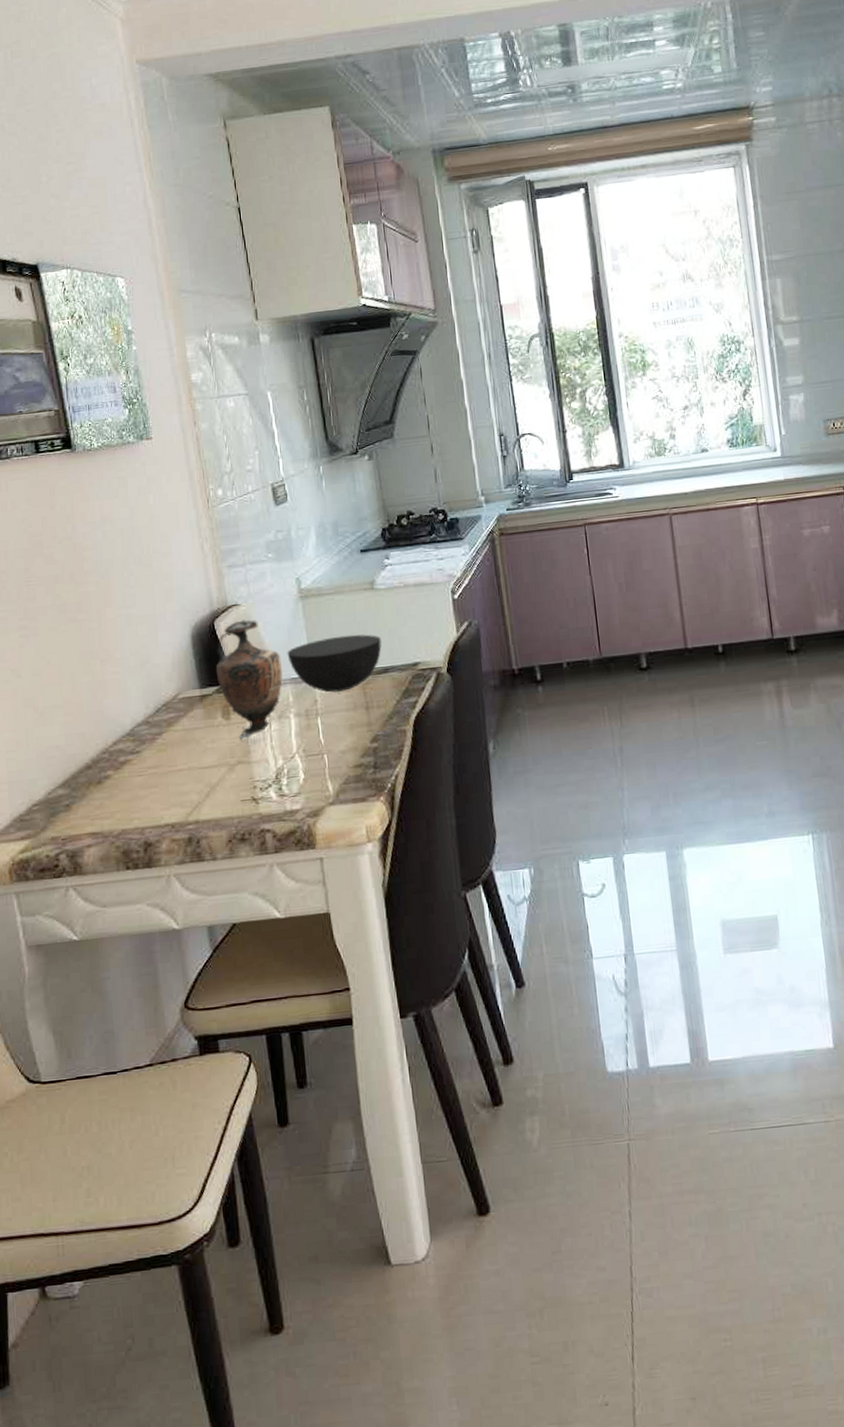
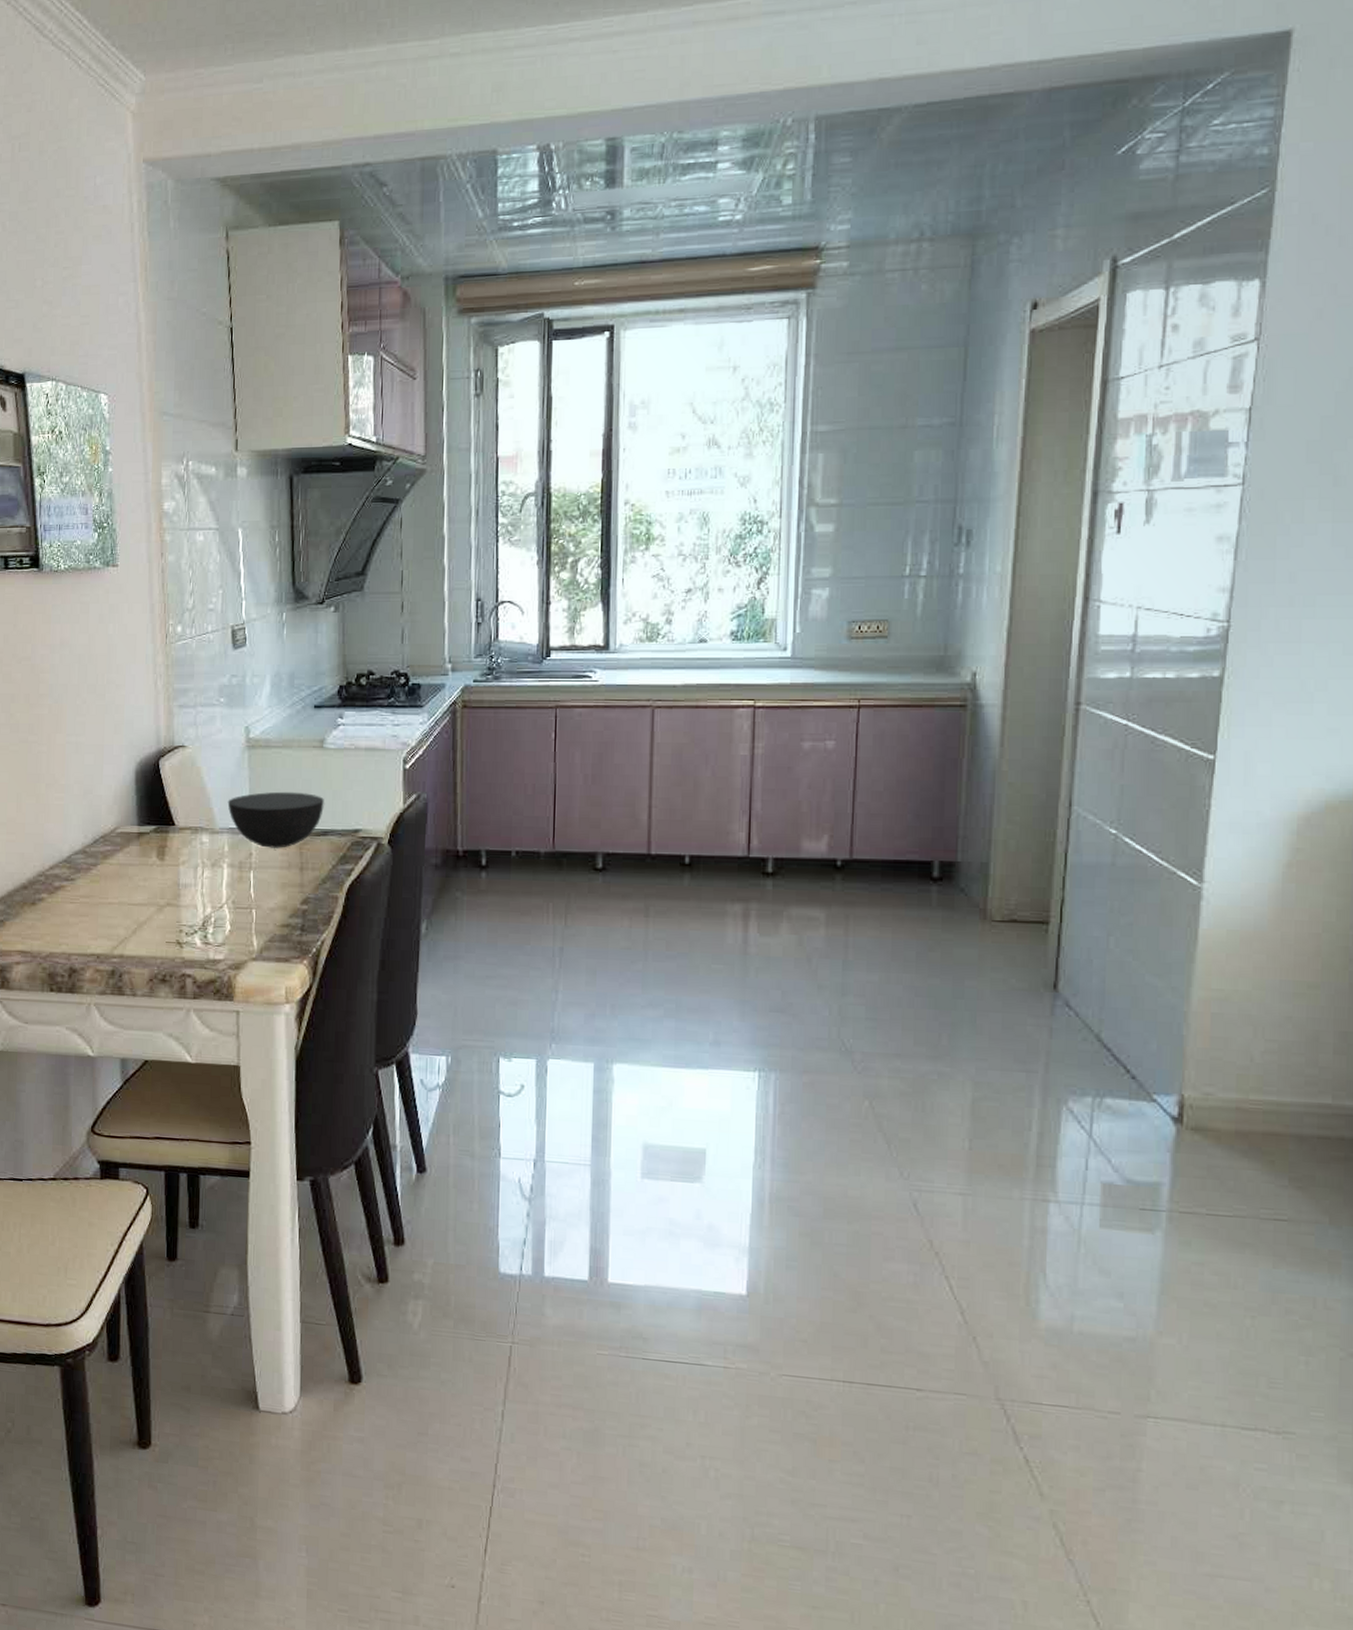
vase: present [215,619,283,741] -> none [155,762,221,883]

